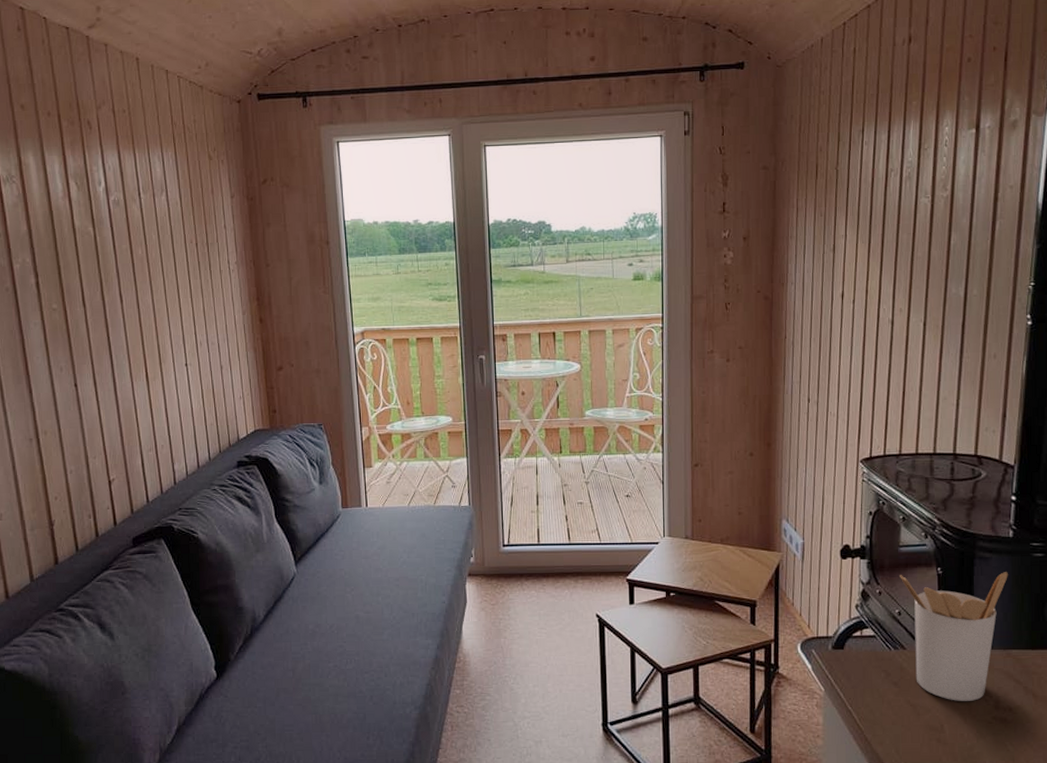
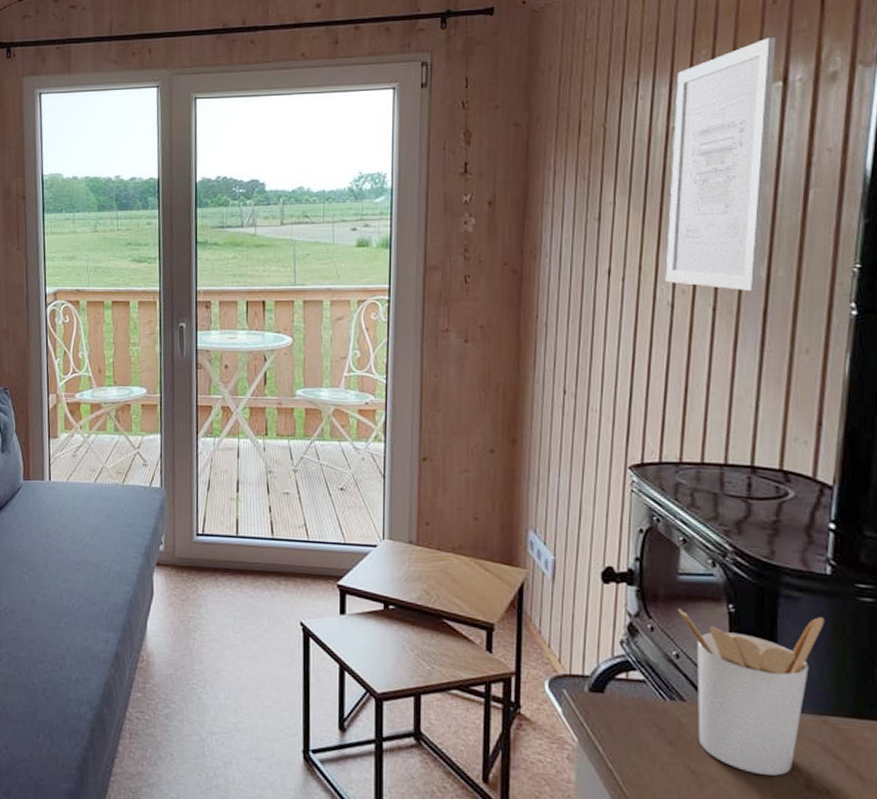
wall art: none [886,91,971,308] -> present [665,37,776,291]

